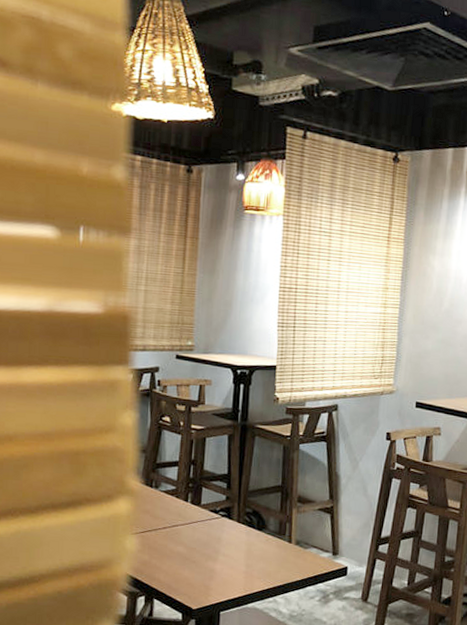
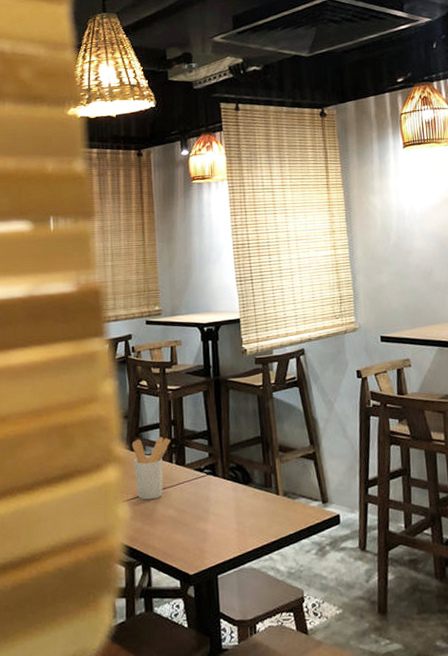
utensil holder: none [147,474,188,535] -> present [131,437,171,500]

